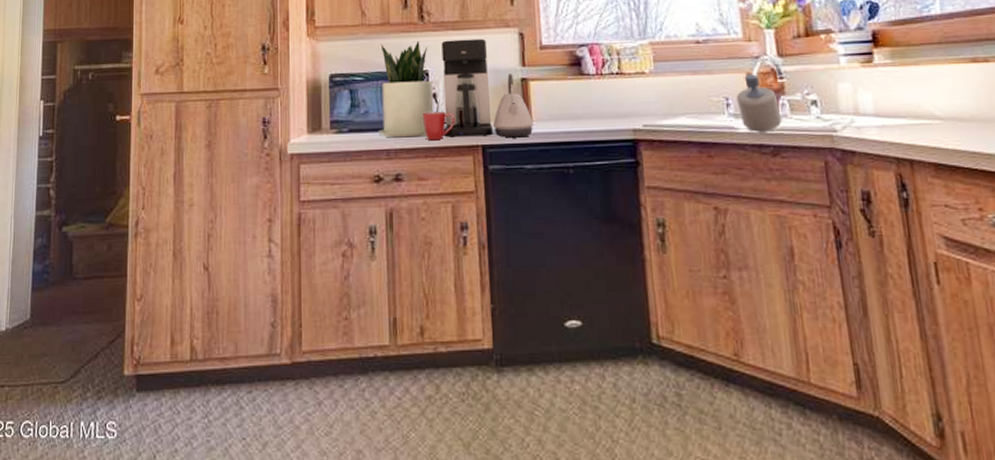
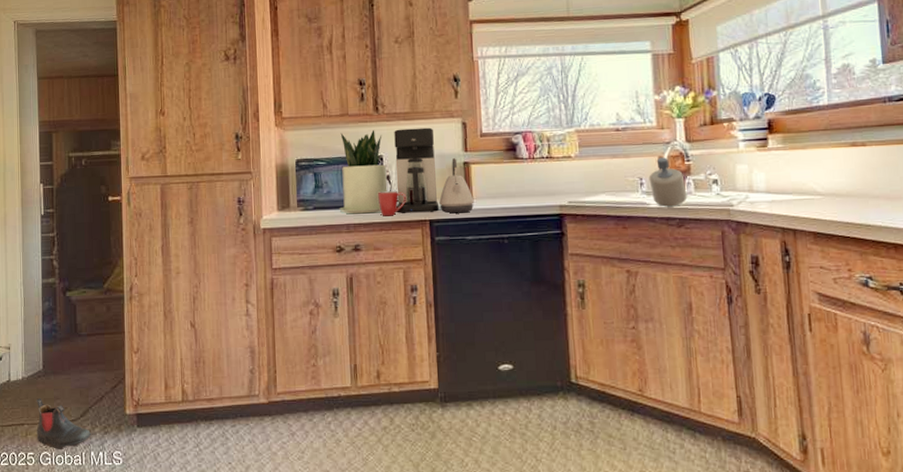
boot: none [18,354,83,418] -> present [36,398,92,449]

